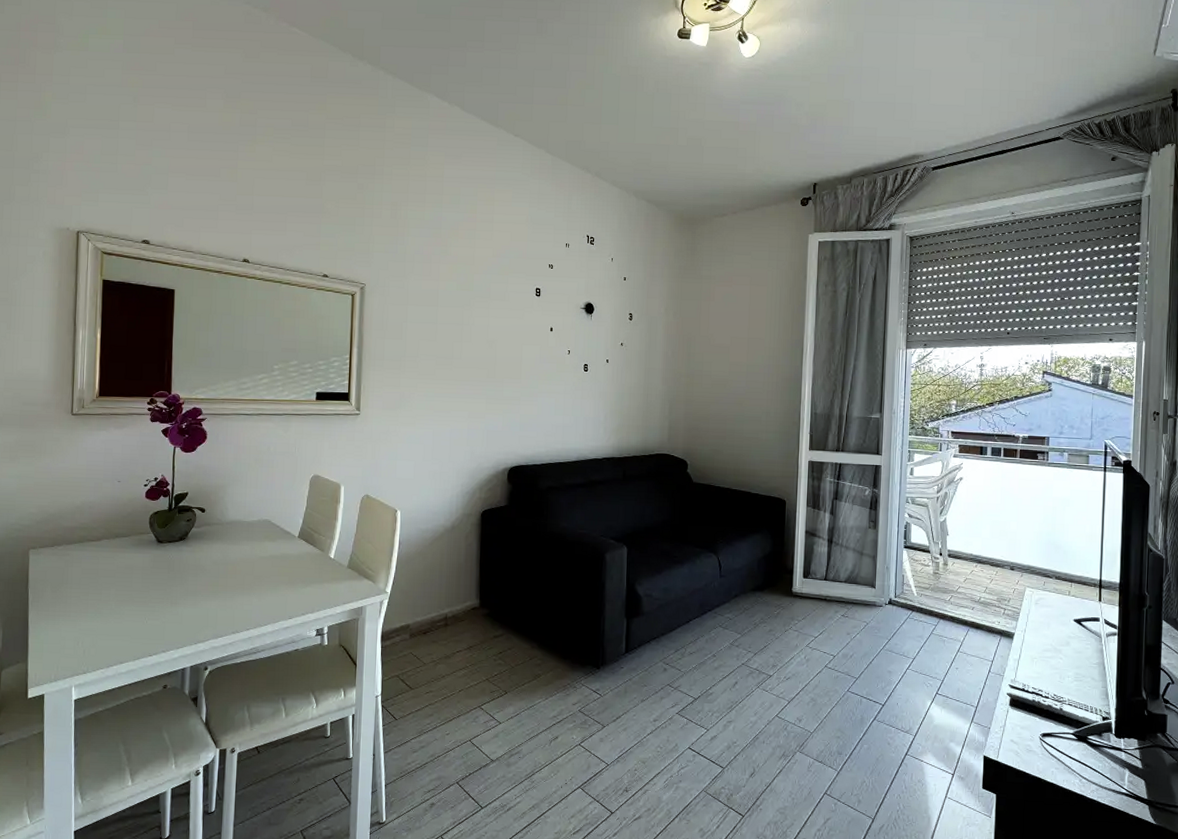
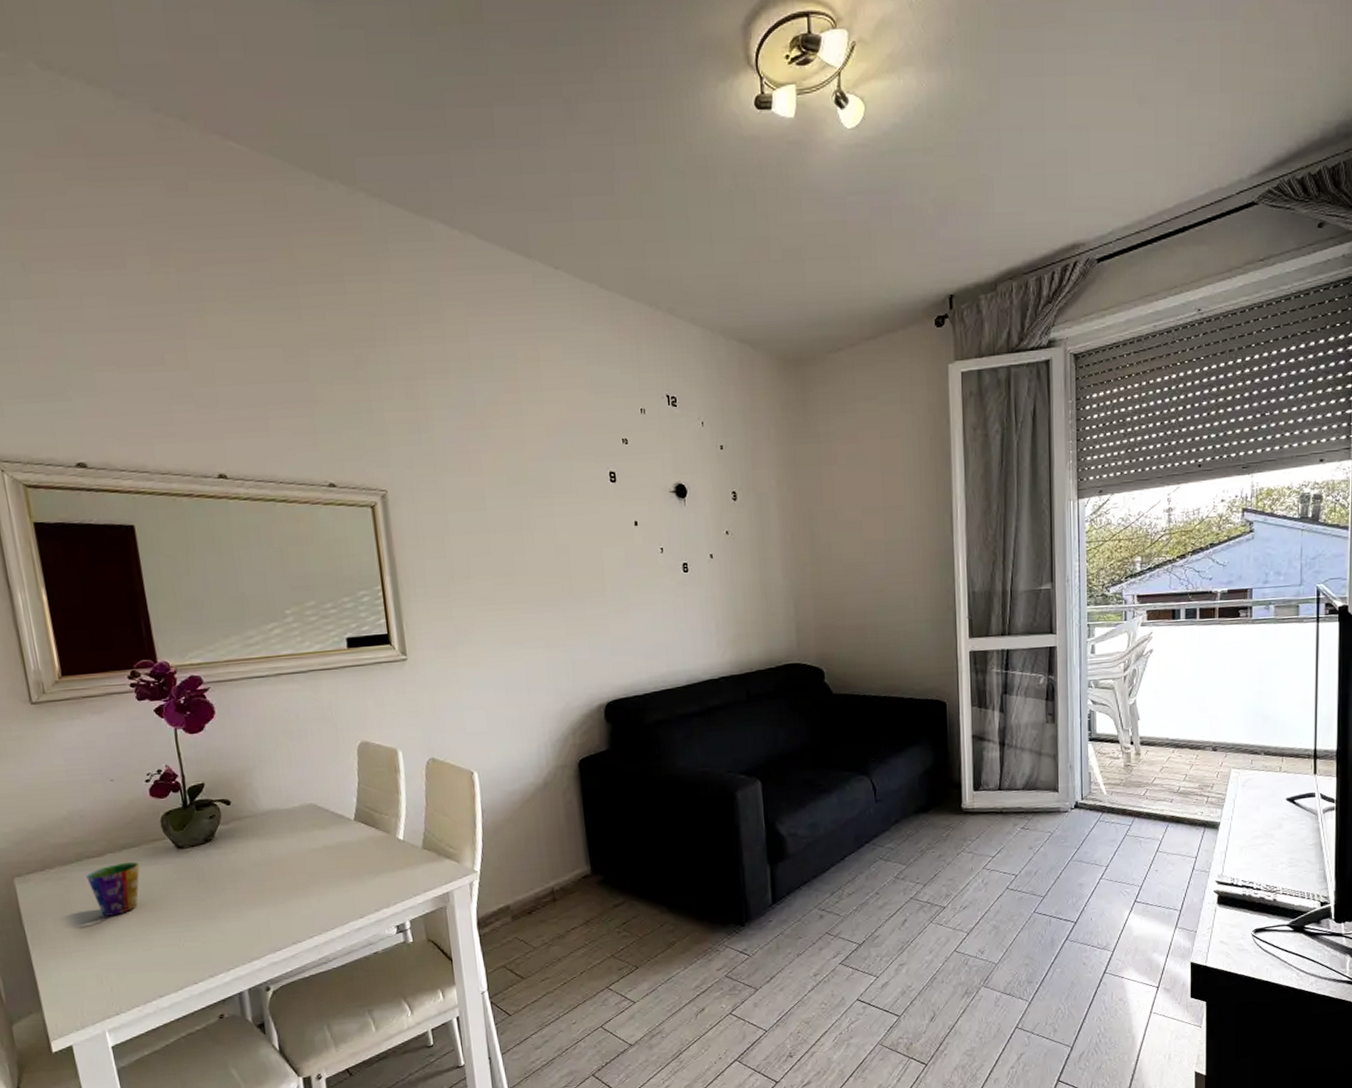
cup: none [84,548,127,590] -> present [86,861,140,916]

